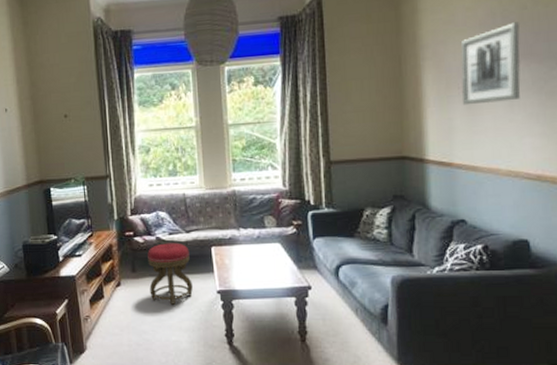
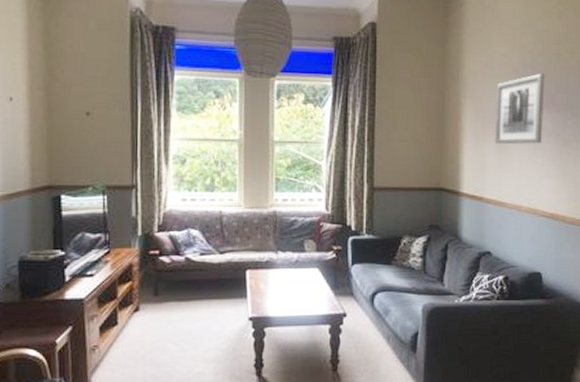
stool: present [147,243,193,305] -> none [173,264,223,332]

